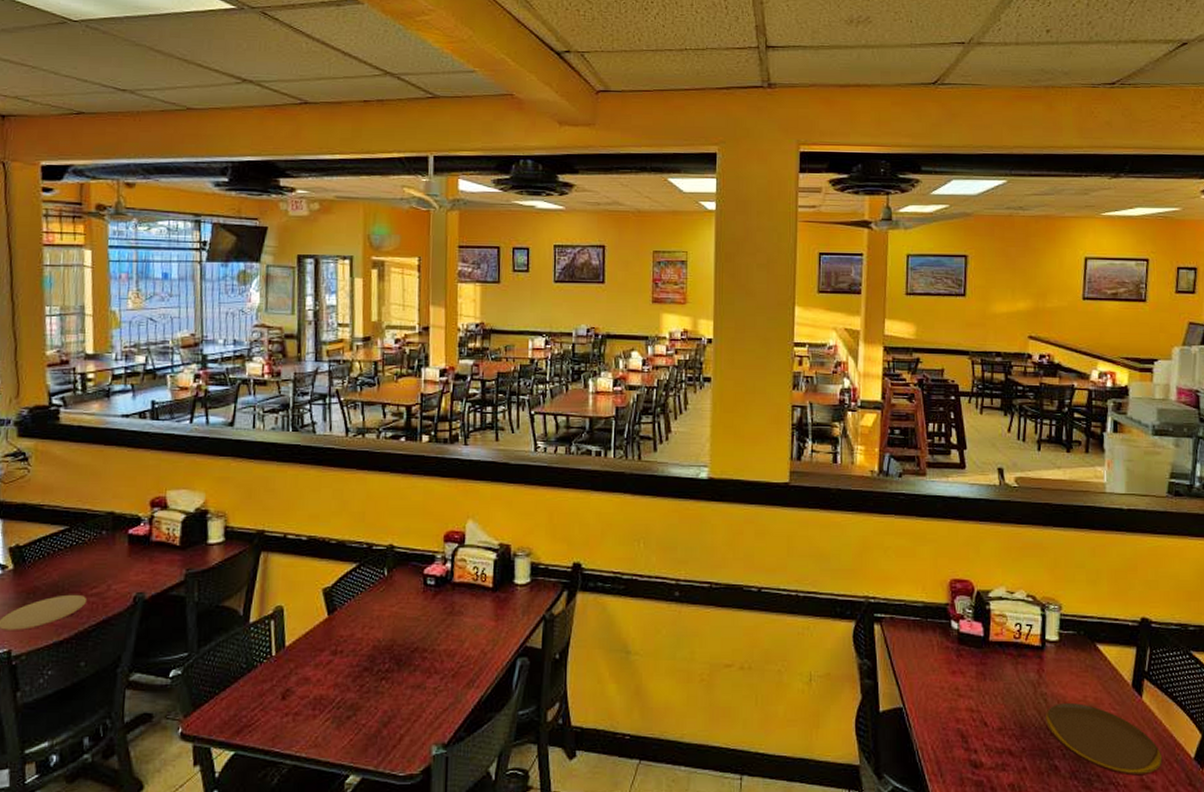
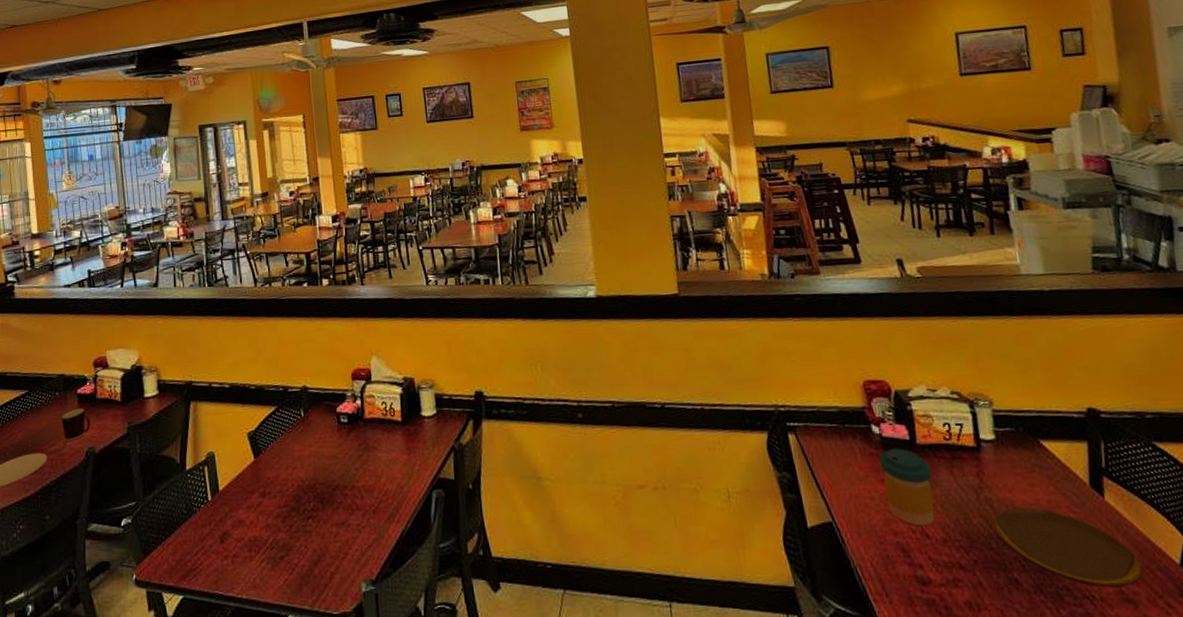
mug: none [107,550,142,584] -> present [61,408,91,441]
coffee cup: none [954,643,998,716] -> present [879,448,935,527]

